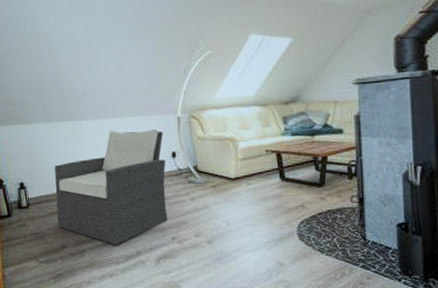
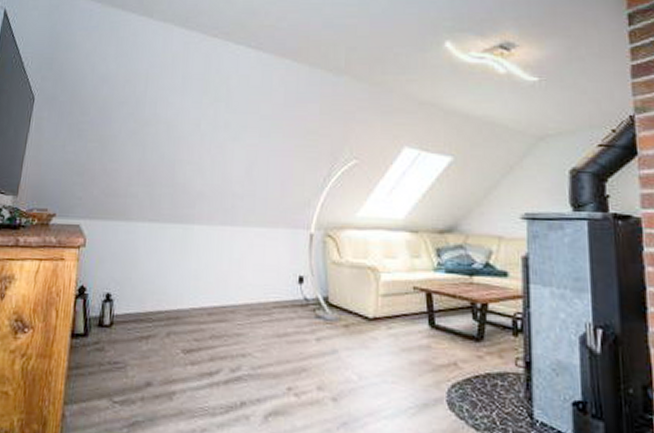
armchair: present [54,129,168,245] -> none [145,240,292,390]

